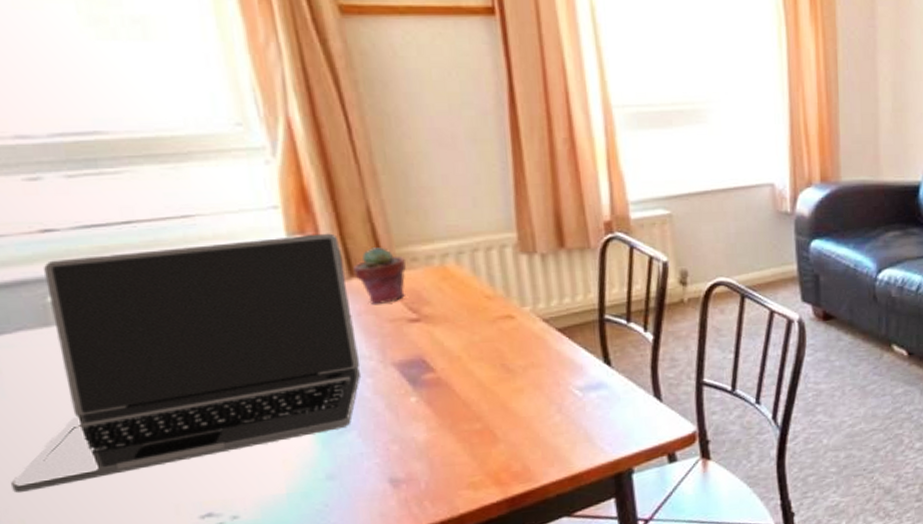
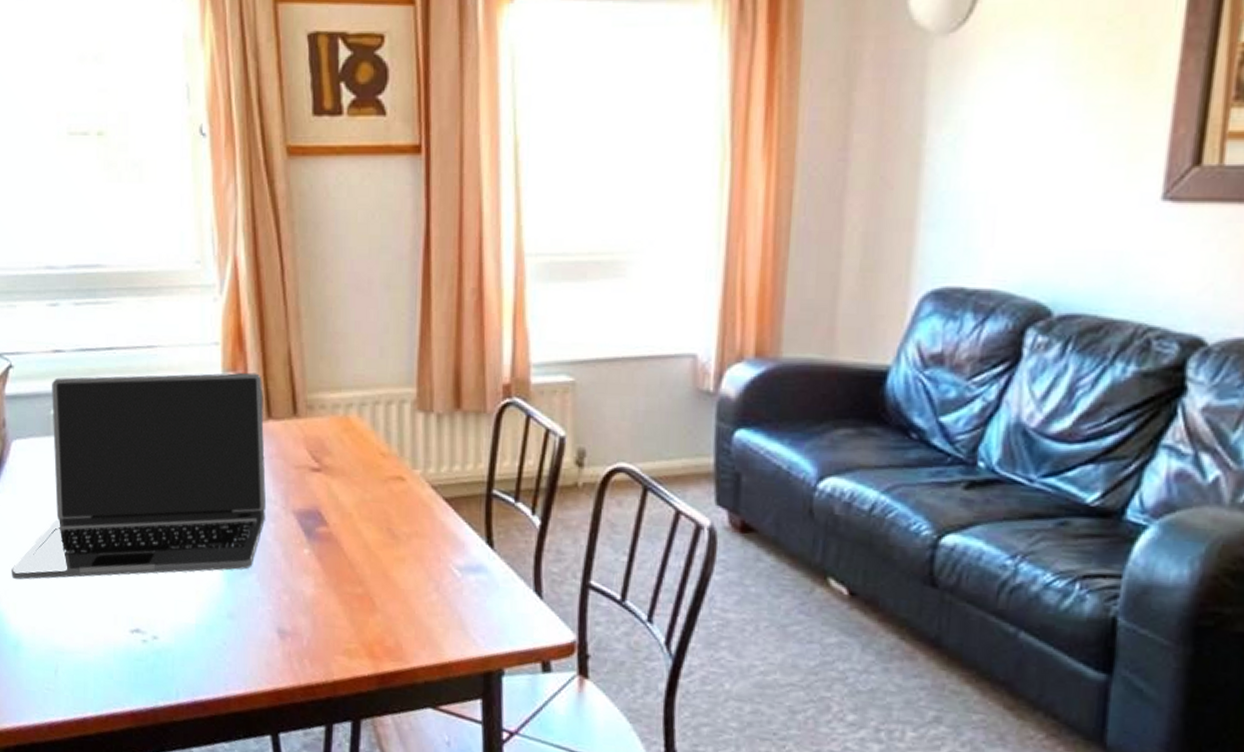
potted succulent: present [353,247,406,304] -> none [271,391,314,449]

